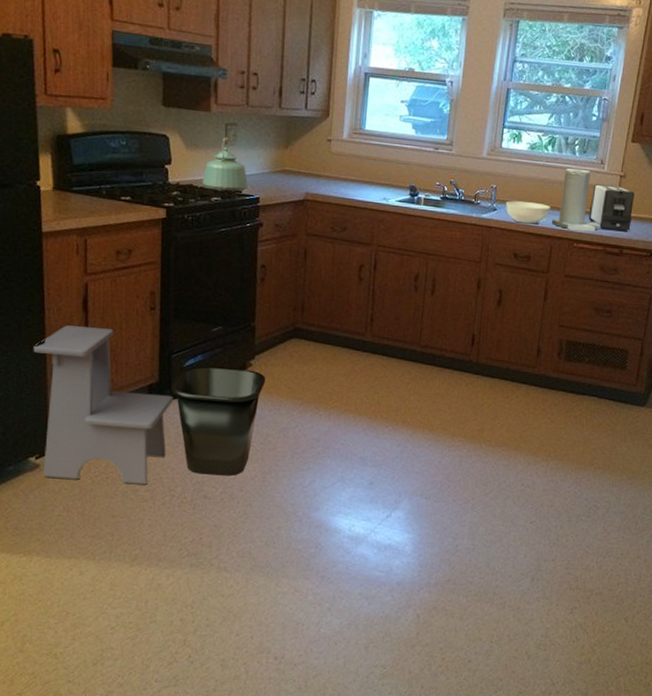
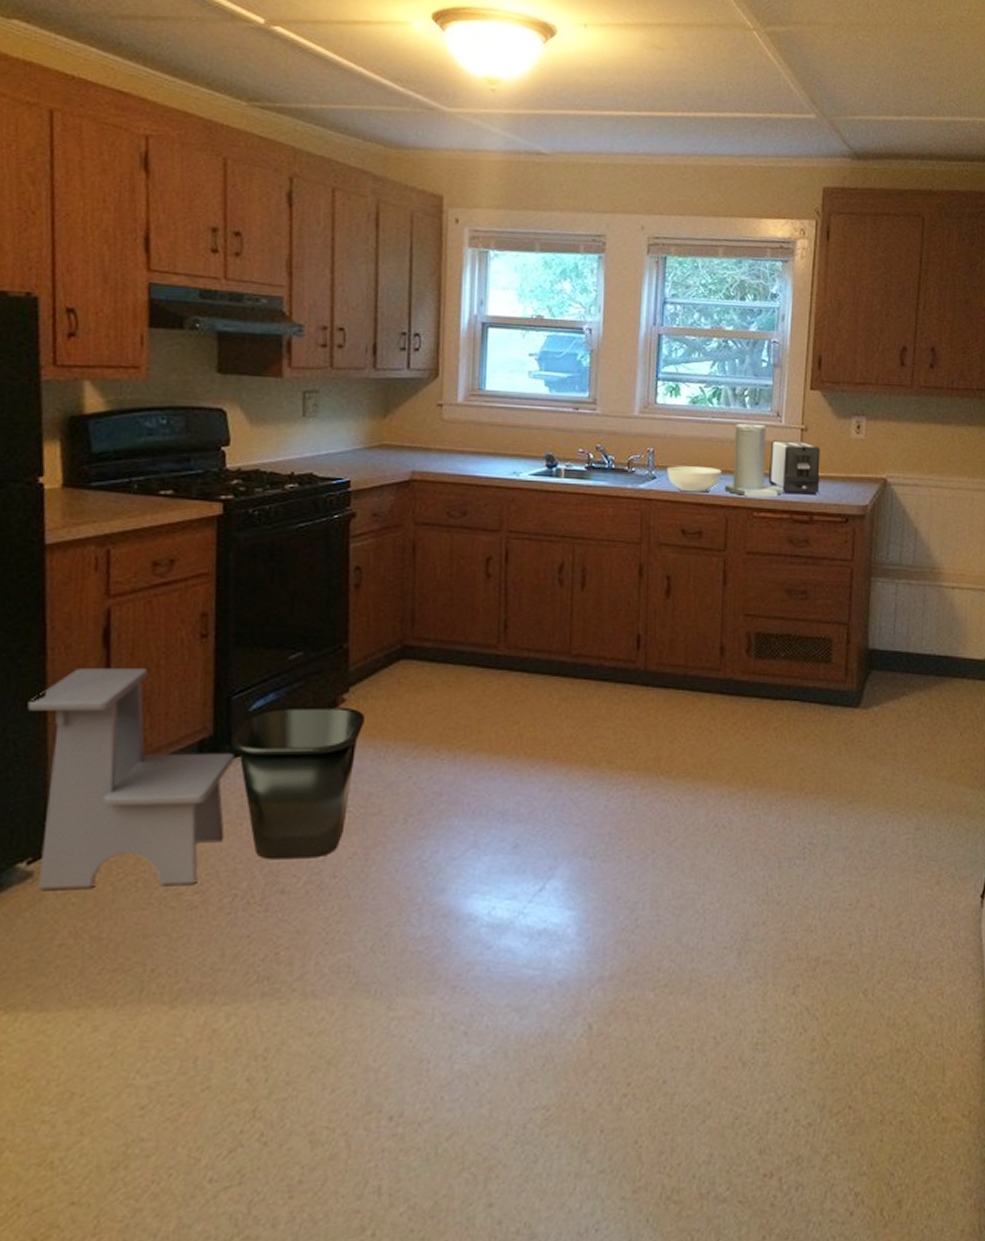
kettle: present [203,137,248,193] -> none [273,408,334,478]

